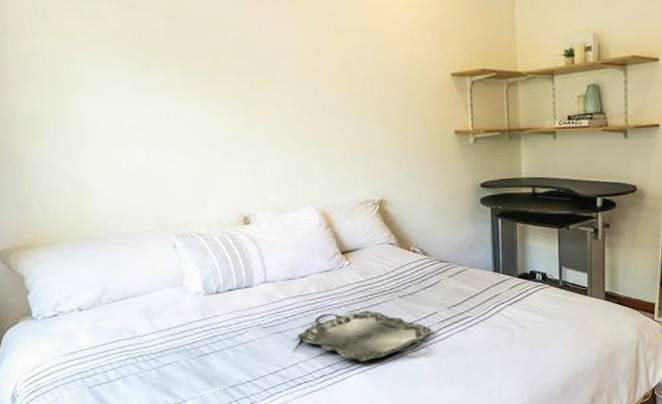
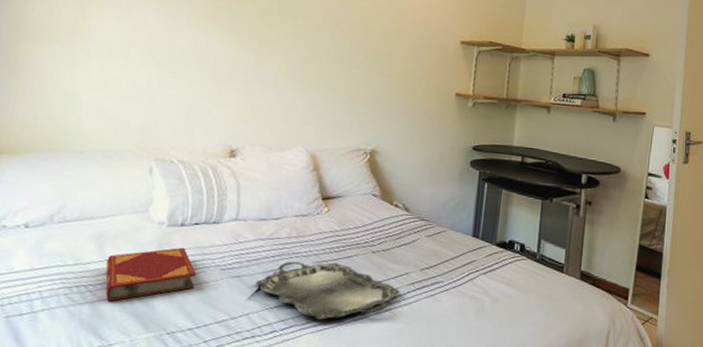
hardback book: none [159,312,244,366] -> present [105,247,197,302]

